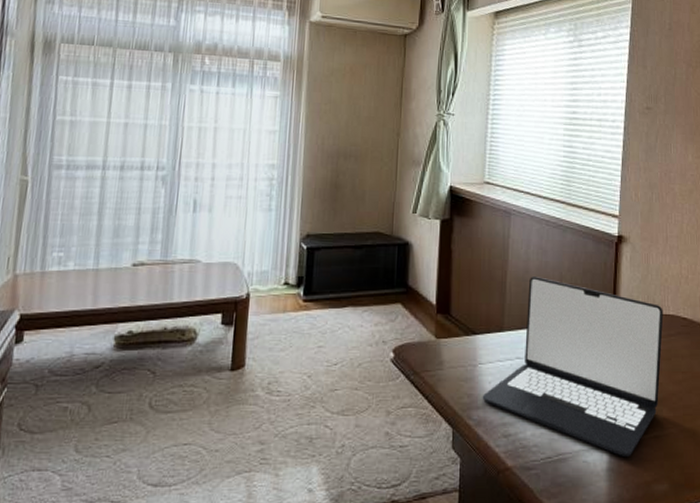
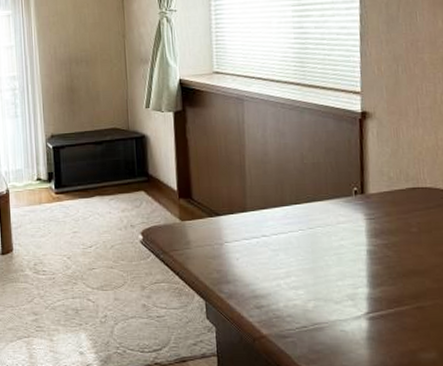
laptop: present [482,277,664,456] -> none [231,158,420,326]

